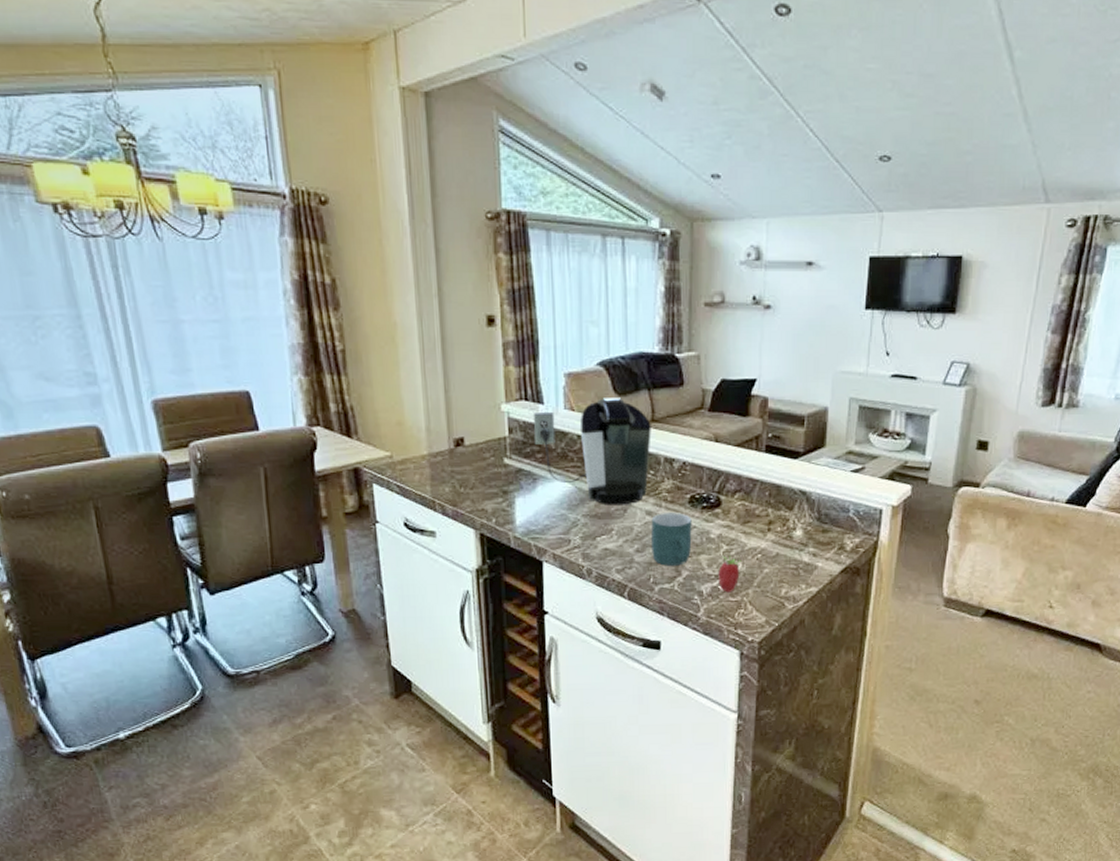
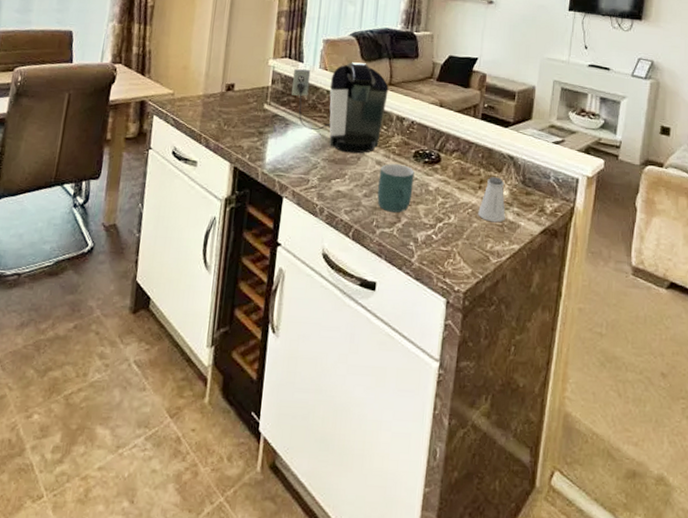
fruit: present [718,555,741,593] -> none [432,207,454,242]
saltshaker: none [769,516,800,566] -> present [478,177,506,223]

